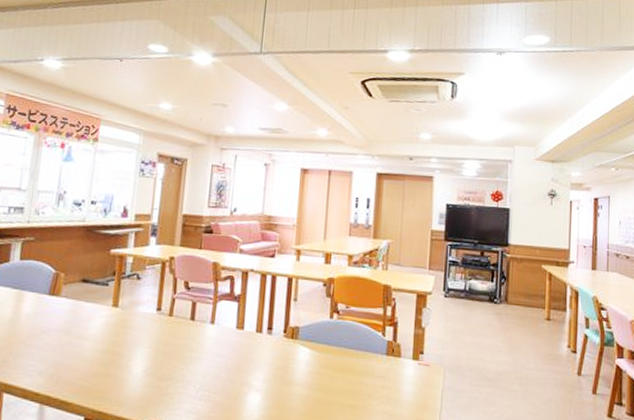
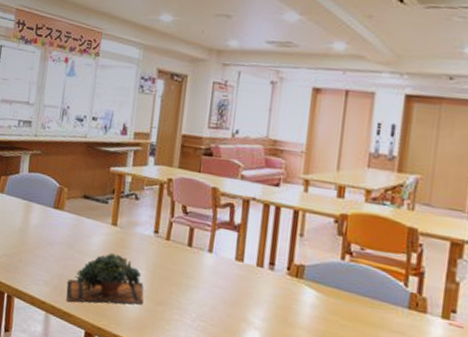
succulent plant: none [63,334,147,390] -> present [66,252,144,304]

